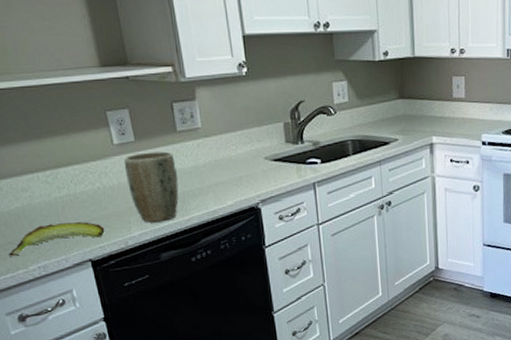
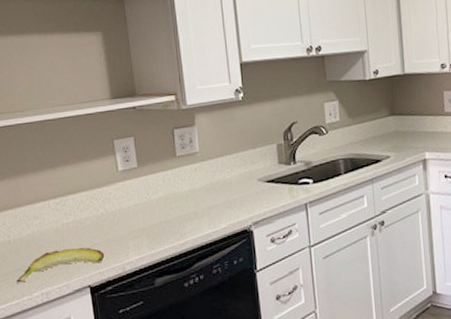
plant pot: present [123,151,179,222] -> none [126,176,176,247]

